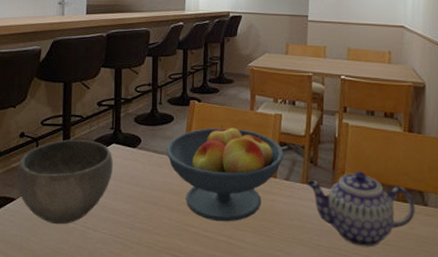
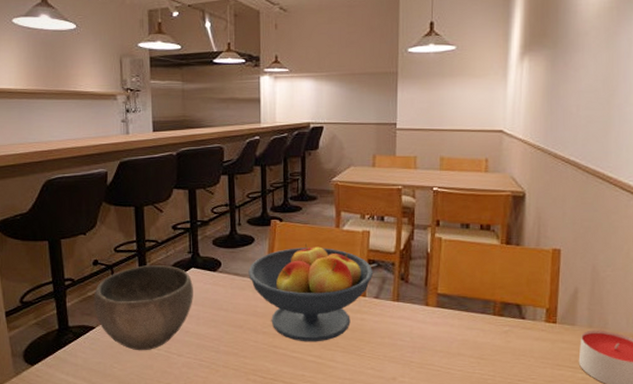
teapot: present [307,171,415,248] -> none [397,286,512,362]

